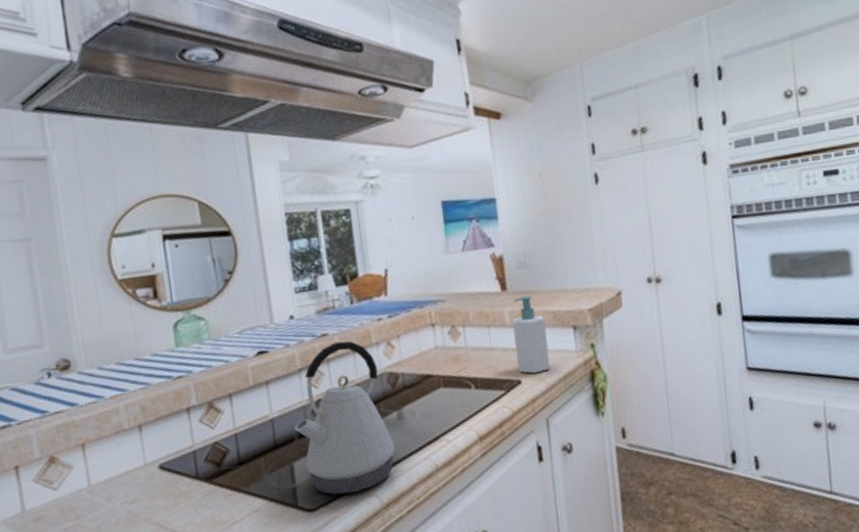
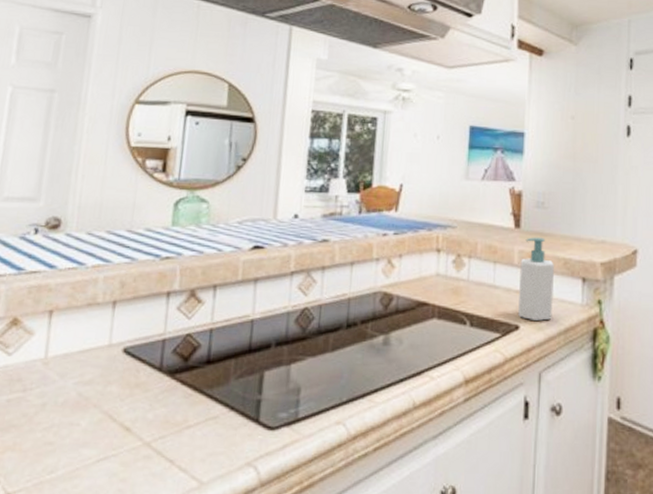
kettle: present [294,341,396,495] -> none [273,250,375,417]

